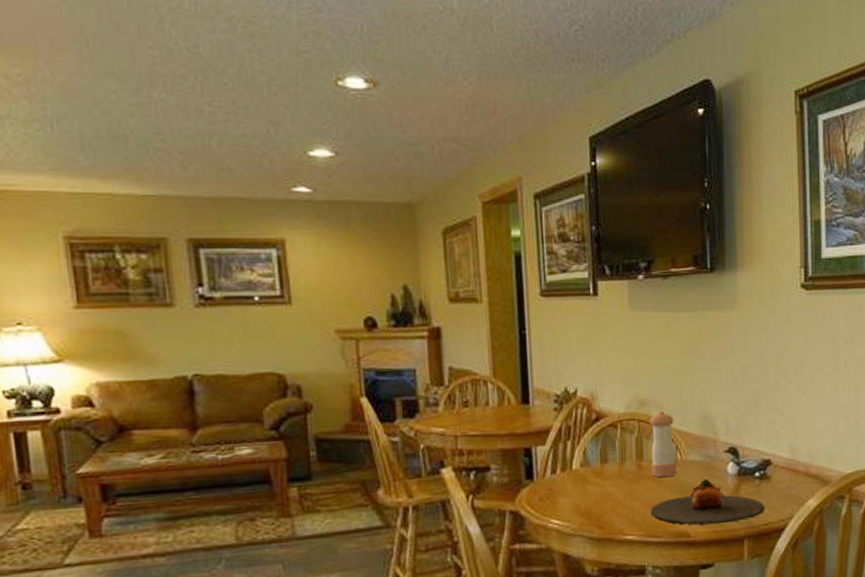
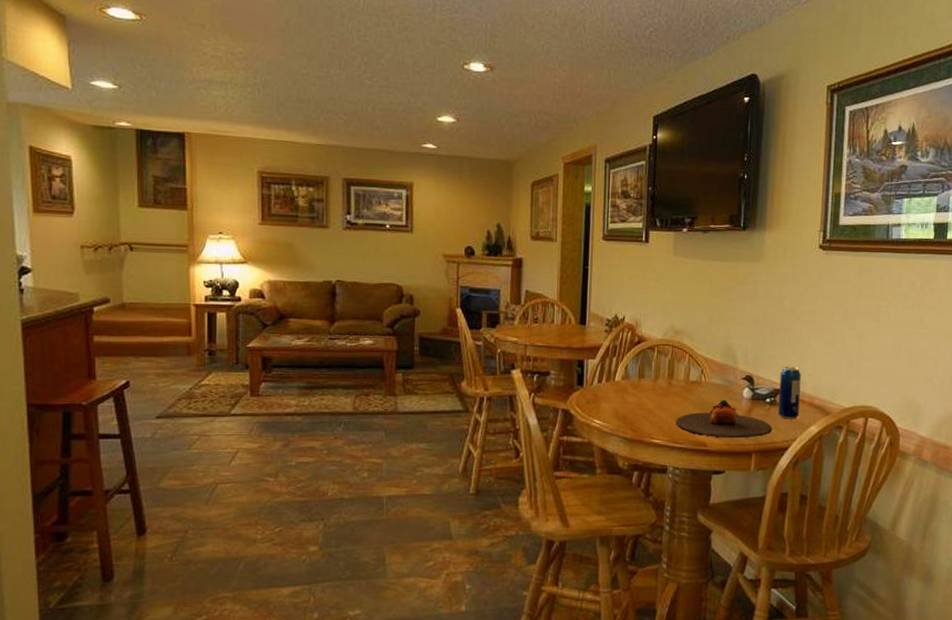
pepper shaker: present [649,411,677,478] -> none [679,341,702,395]
beverage can: none [768,432,794,495] -> present [778,367,801,419]

